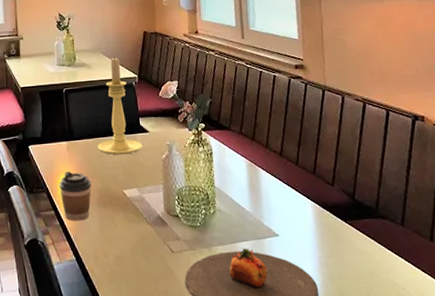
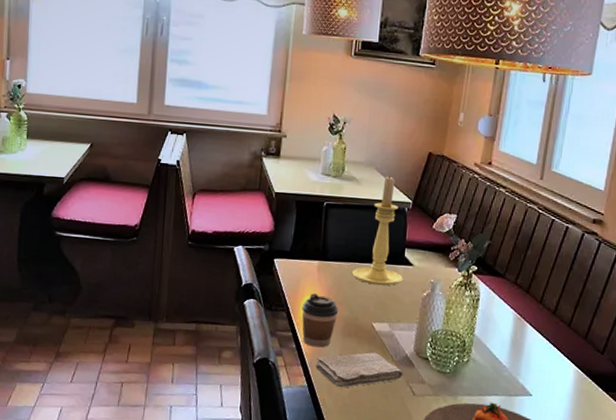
washcloth: none [79,217,160,256] -> present [315,352,404,388]

